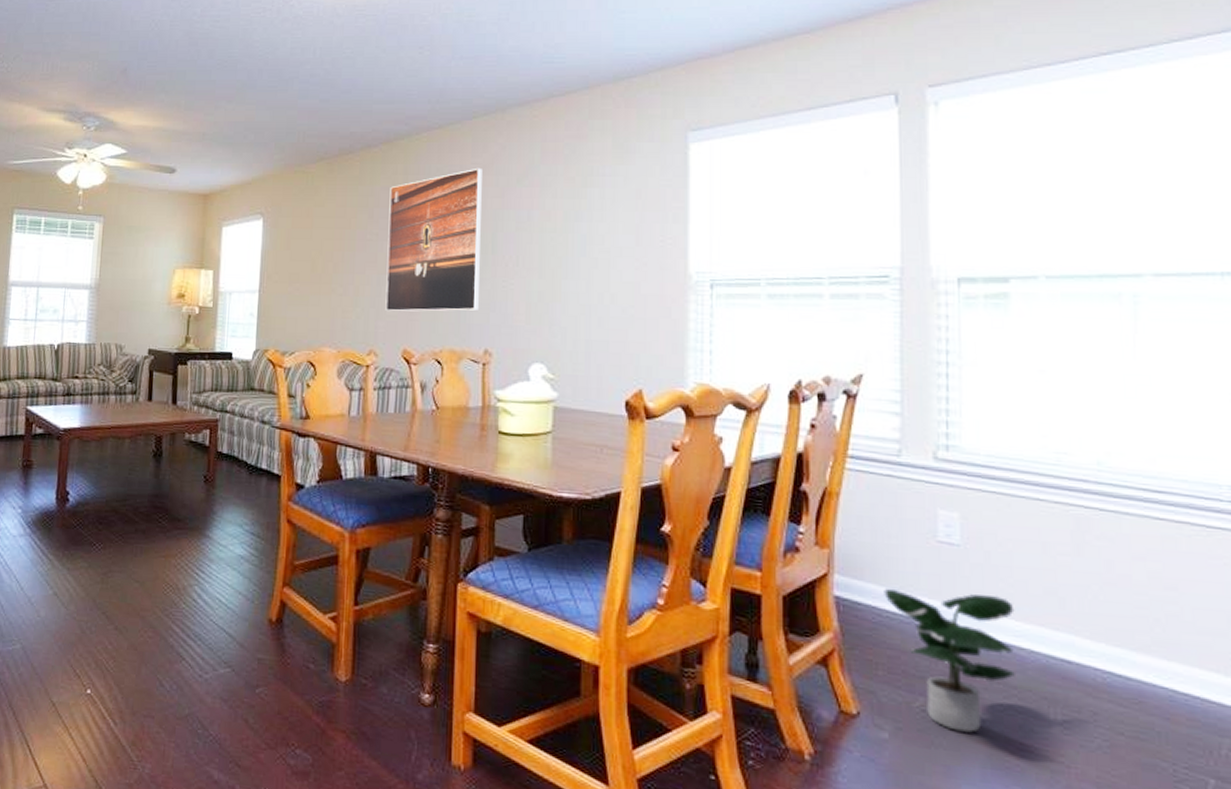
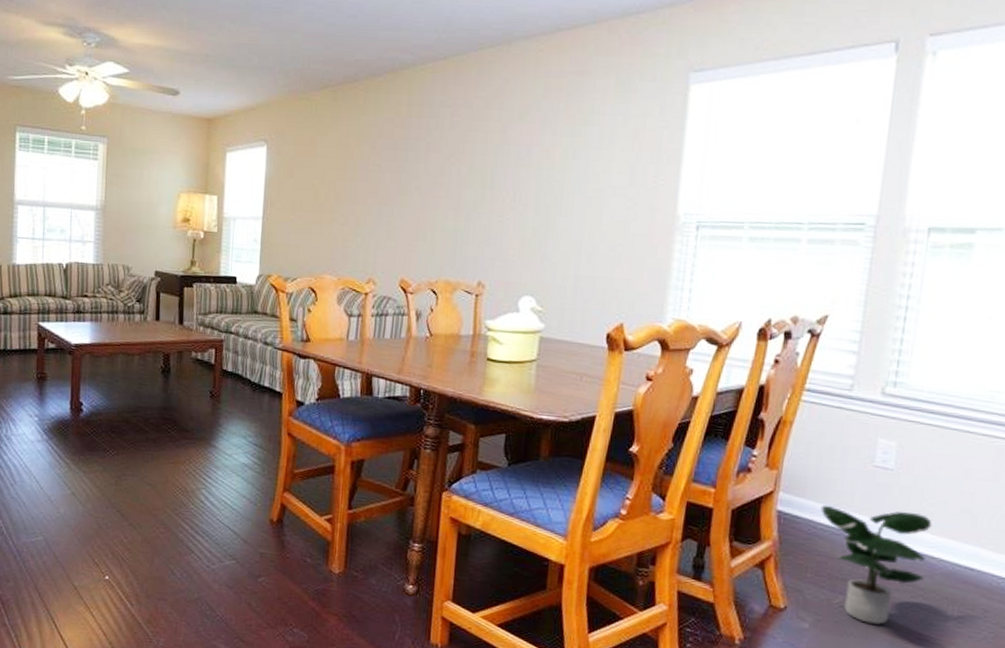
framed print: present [385,167,482,312] -> none [385,101,485,244]

